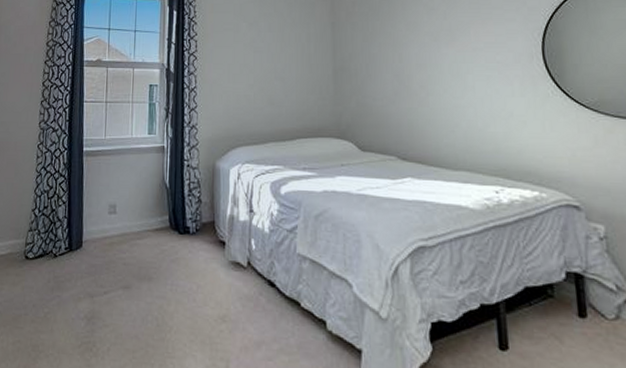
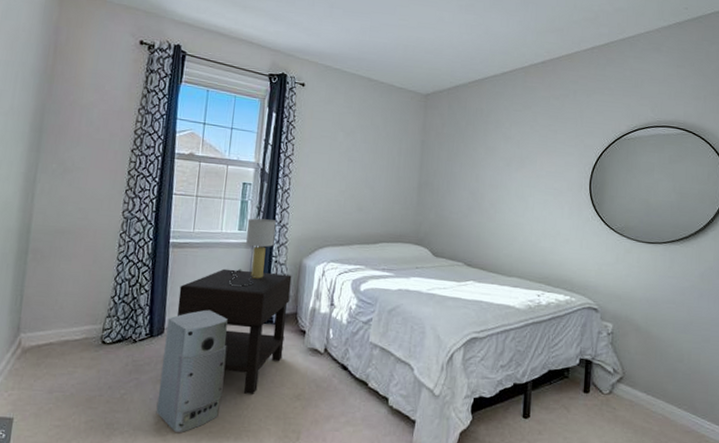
air purifier: none [78,220,145,357] -> present [156,309,228,432]
nightstand: none [93,176,206,315] -> present [177,268,292,394]
table lamp: none [141,121,185,194] -> present [228,218,276,287]

